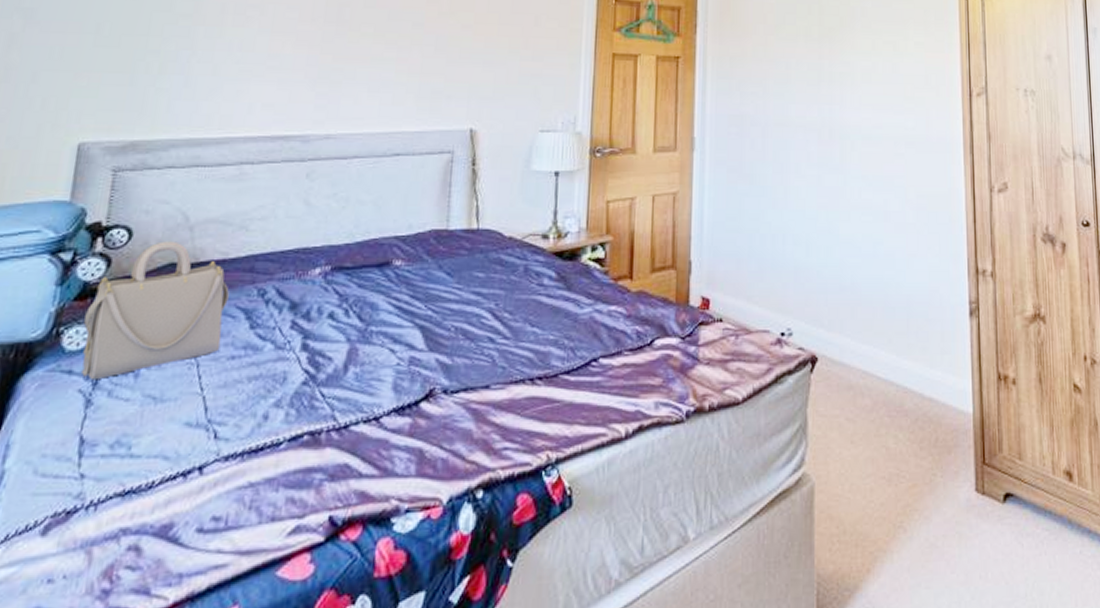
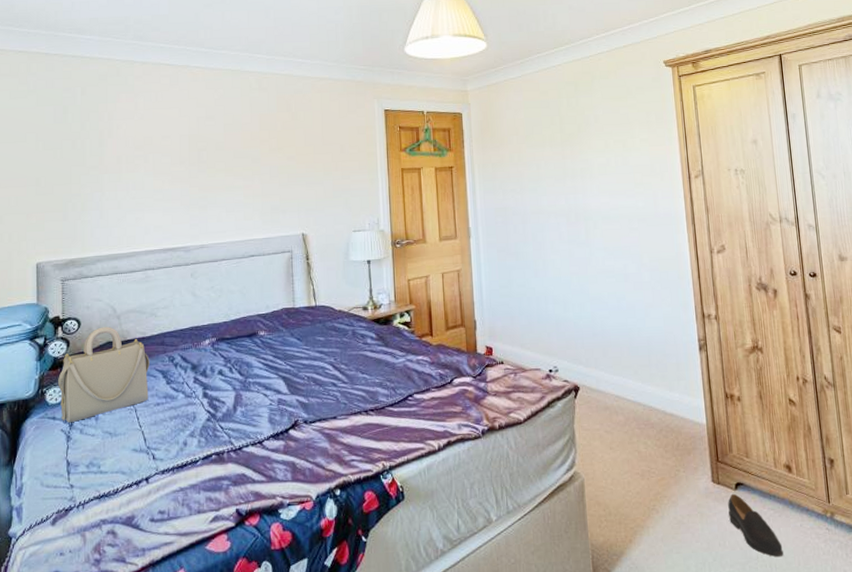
shoe: none [993,507,1058,596] -> present [728,493,783,558]

